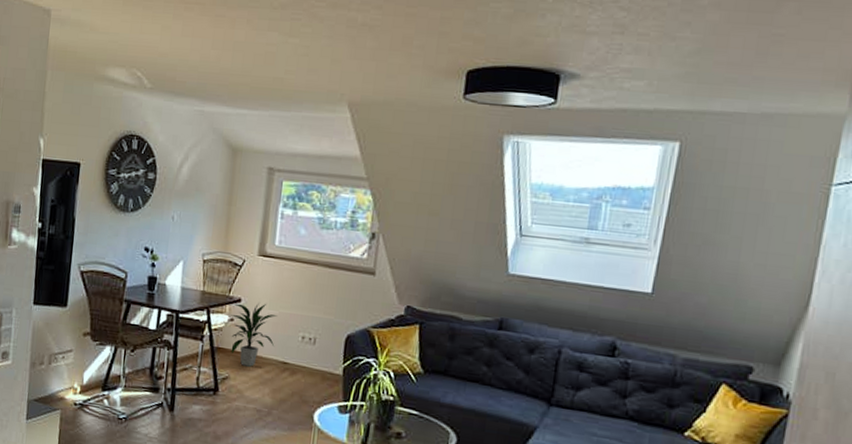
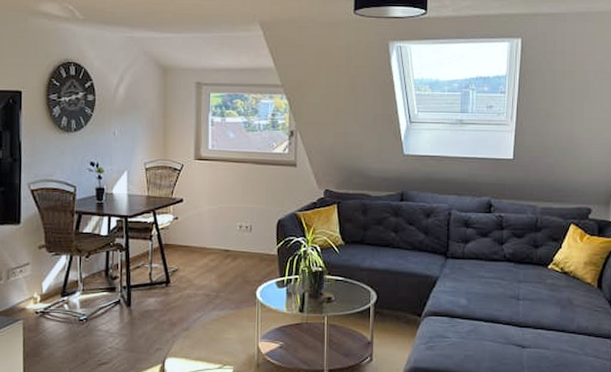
indoor plant: present [230,303,277,367] -> none [175,201,217,258]

